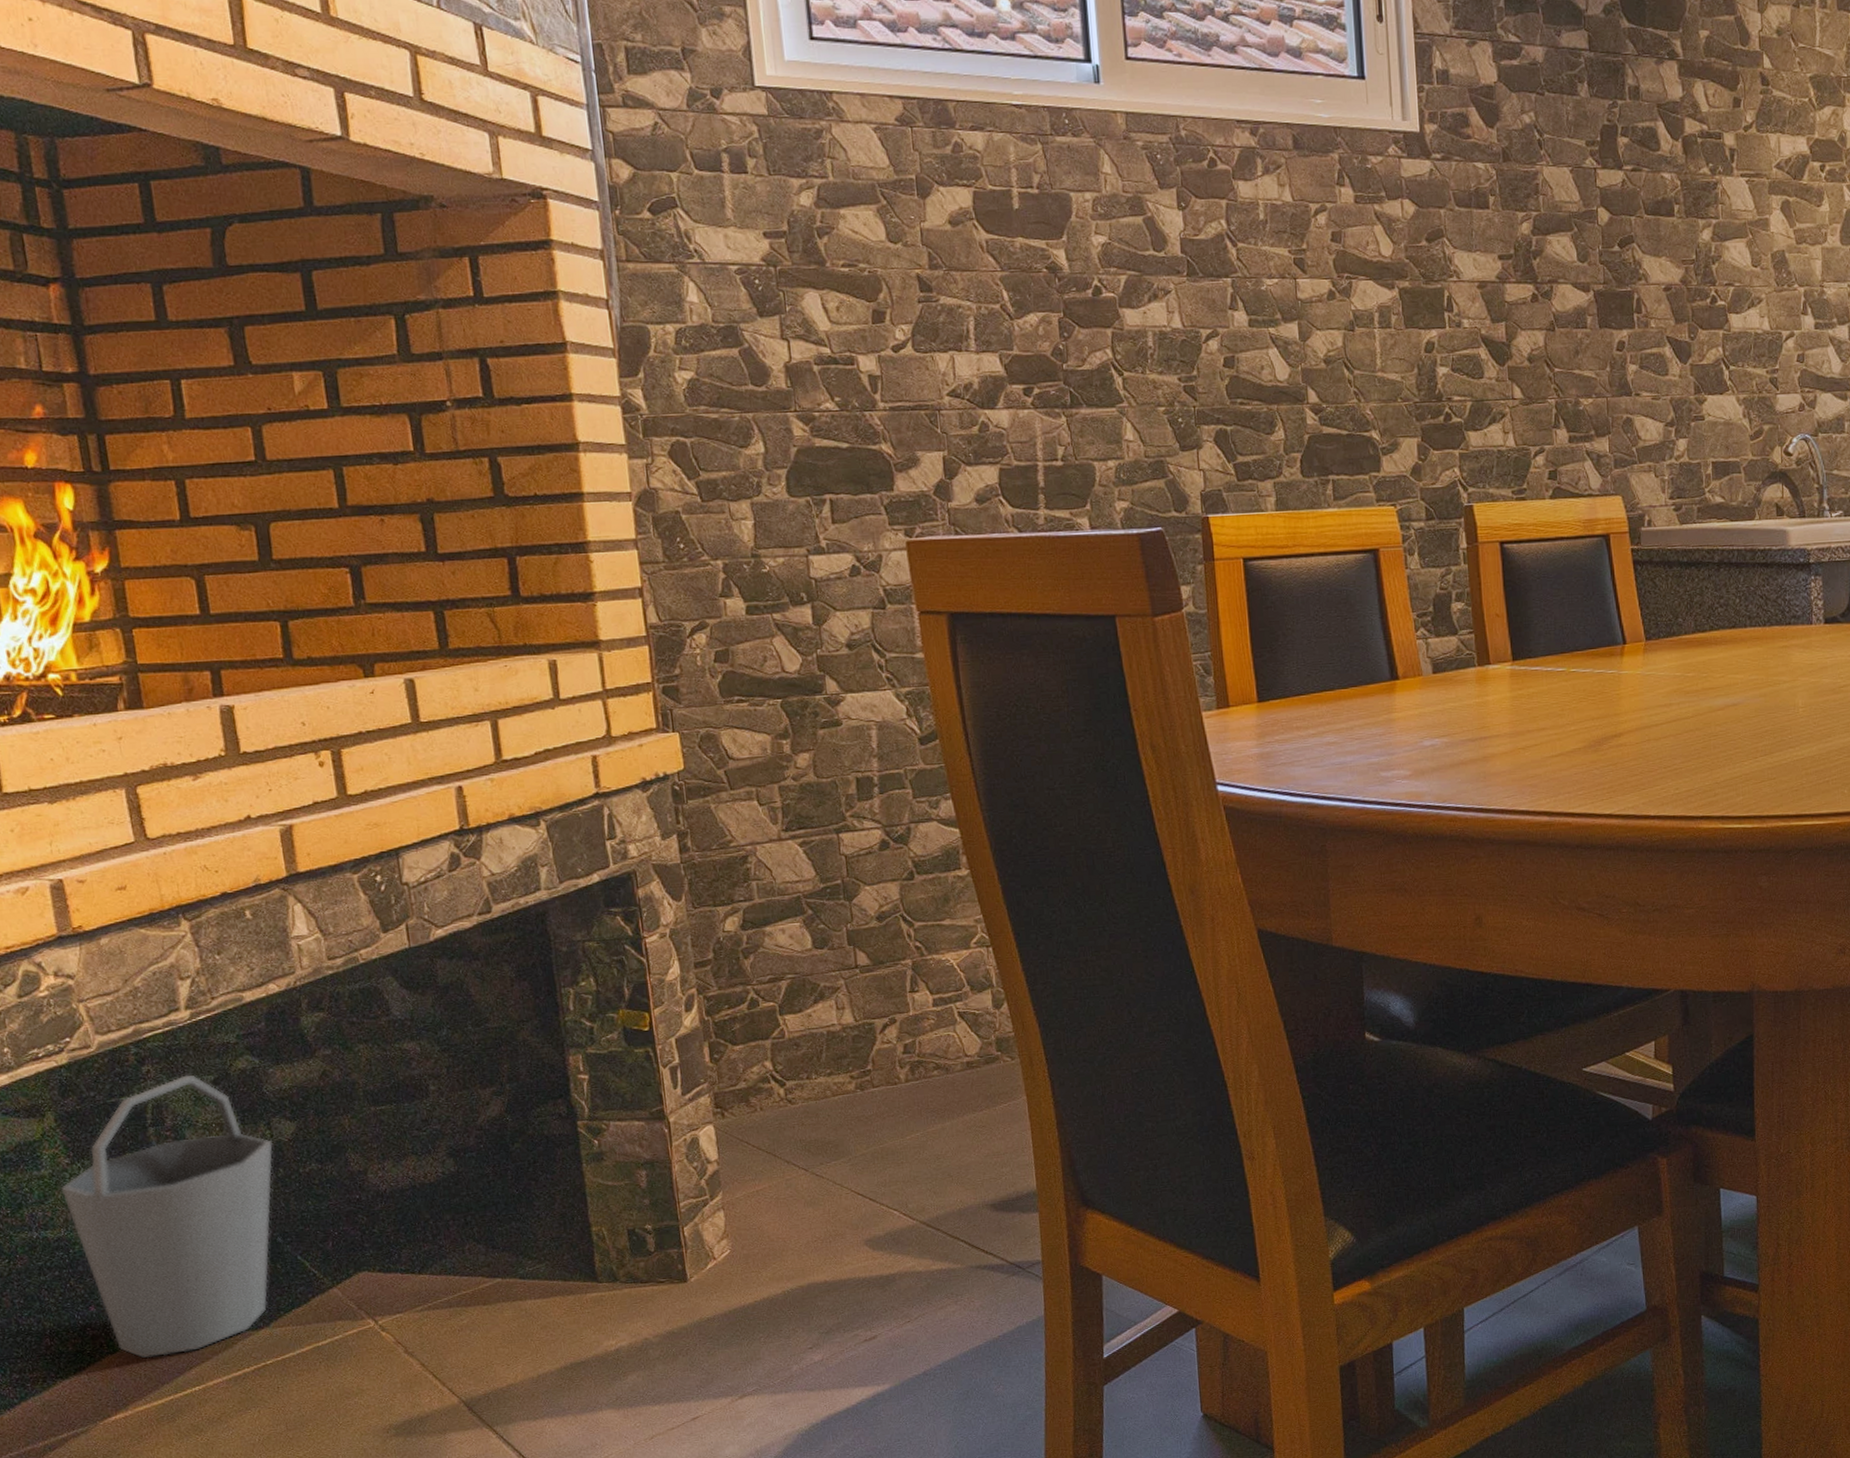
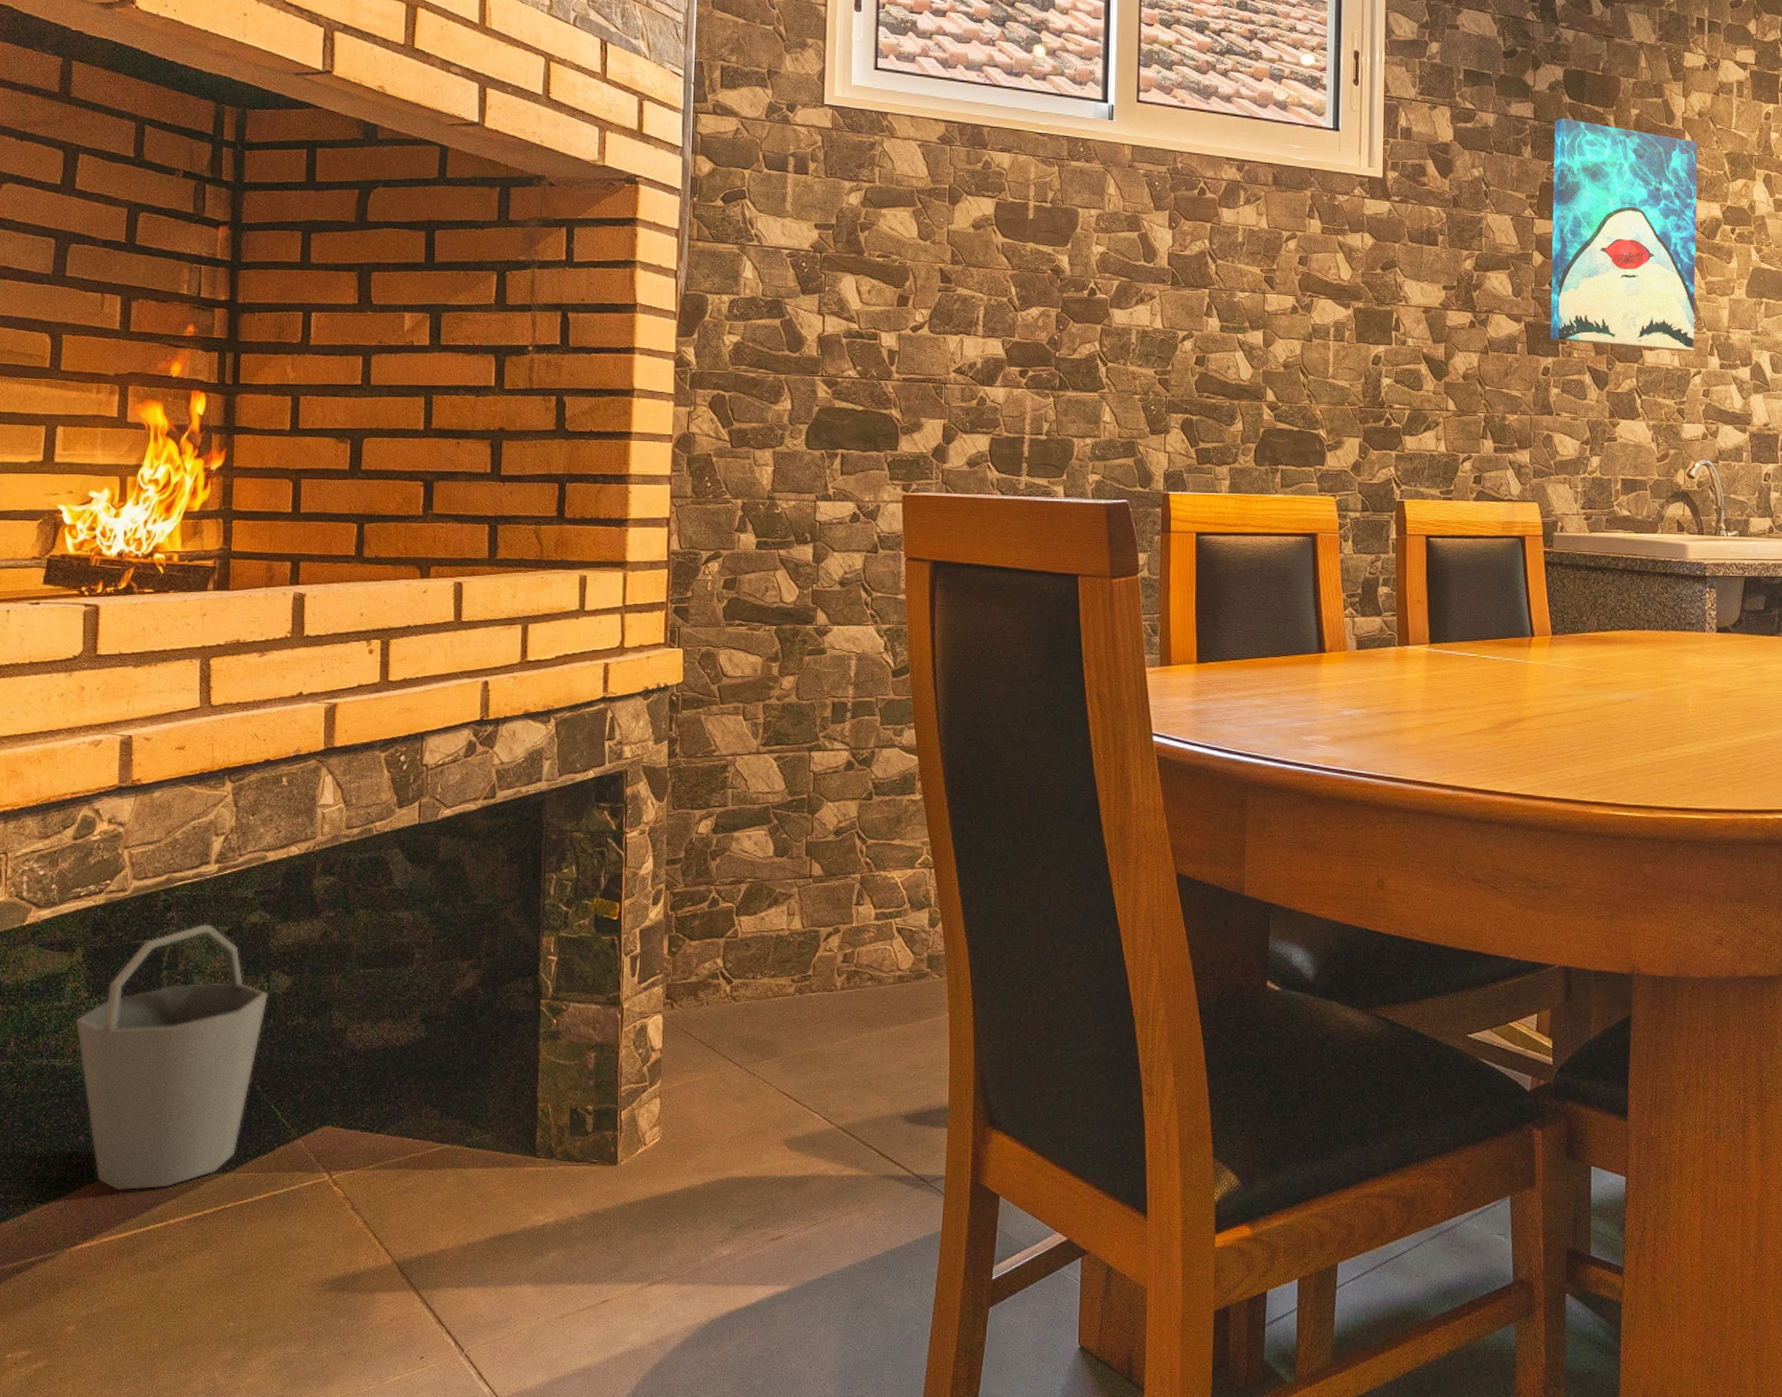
wall art: none [1613,47,1785,313] -> present [1550,118,1698,352]

